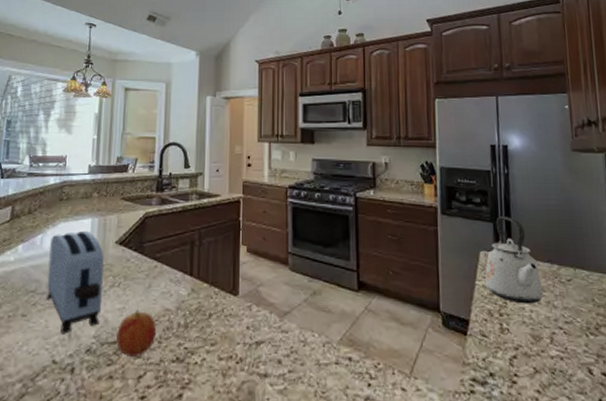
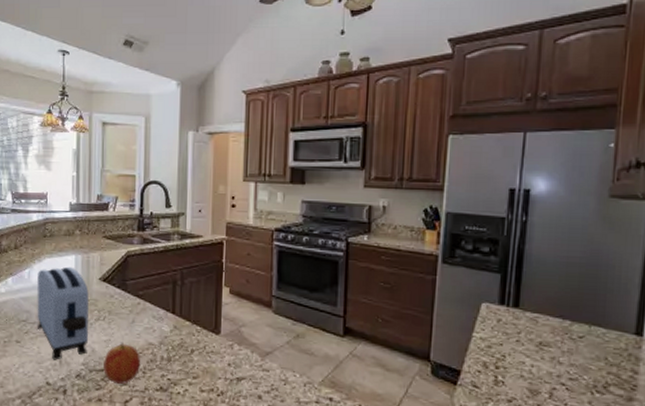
kettle: present [485,215,544,304] -> none [484,266,549,359]

